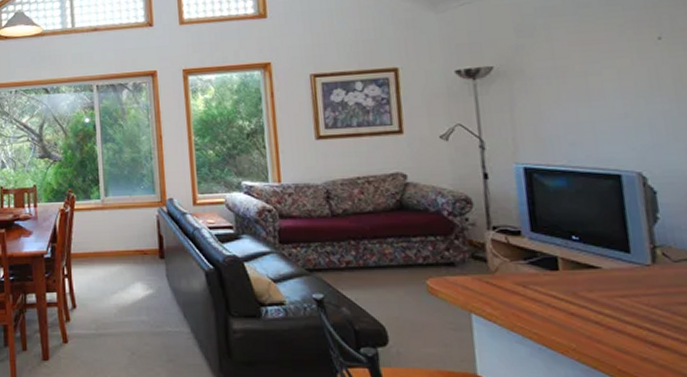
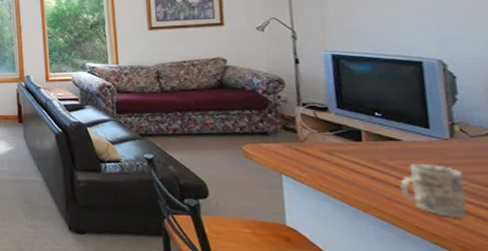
mug: none [600,293,673,357] -> present [400,163,468,218]

